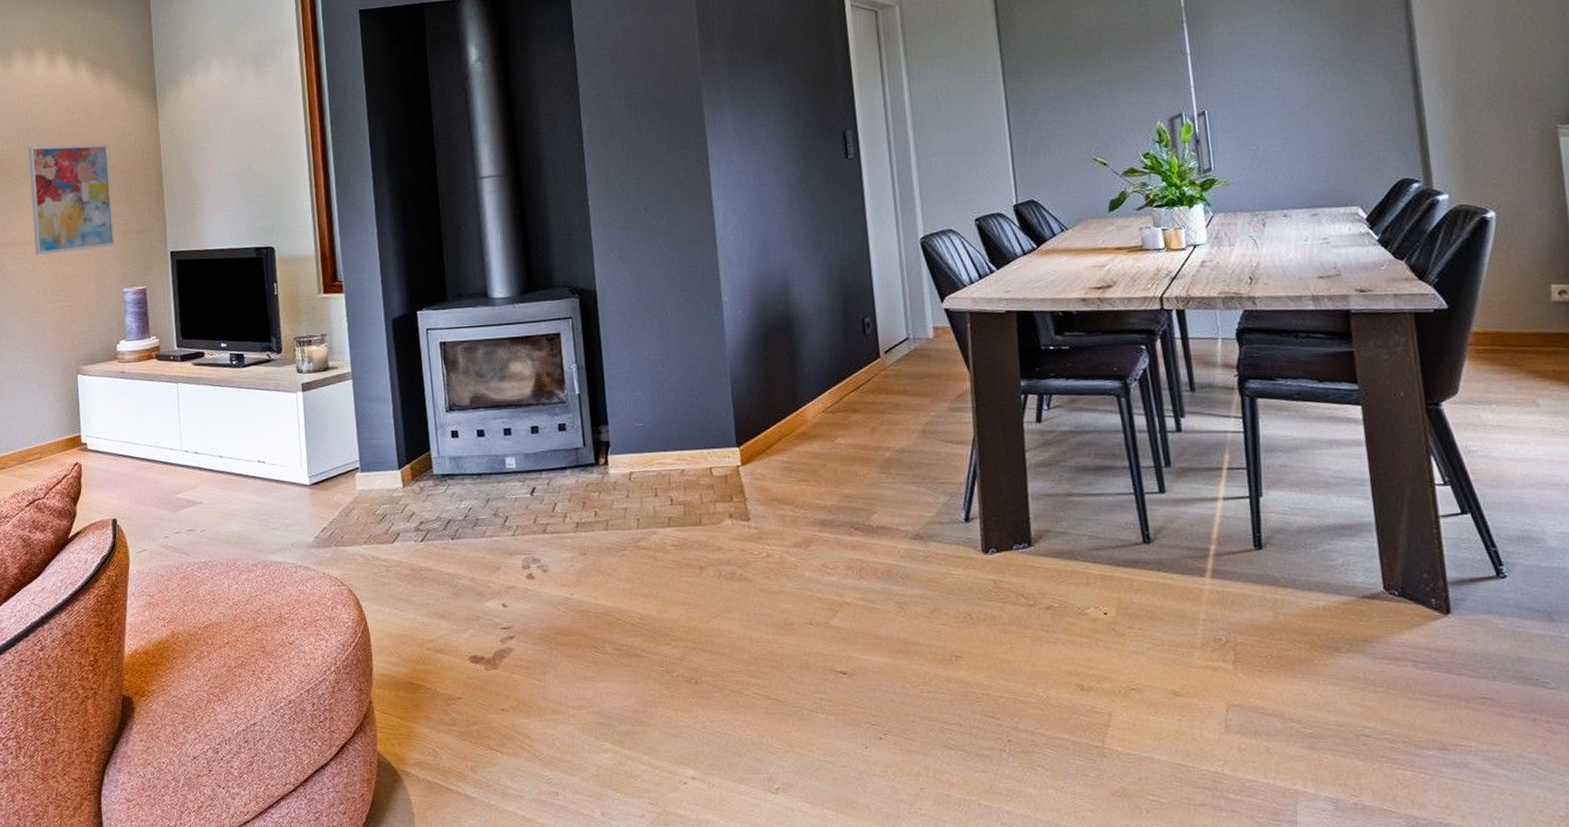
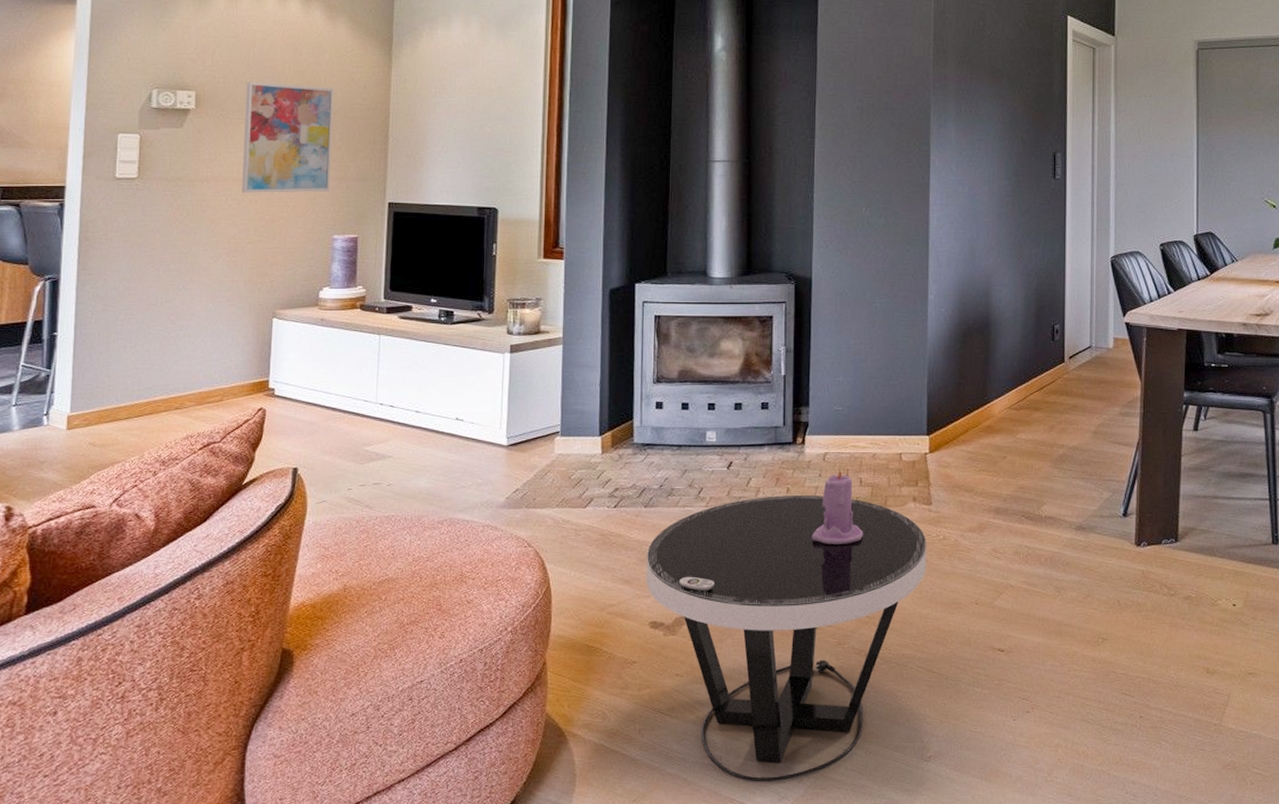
side table: none [458,517,752,819] -> present [645,496,927,782]
candle: none [626,487,681,569] -> present [811,468,864,545]

